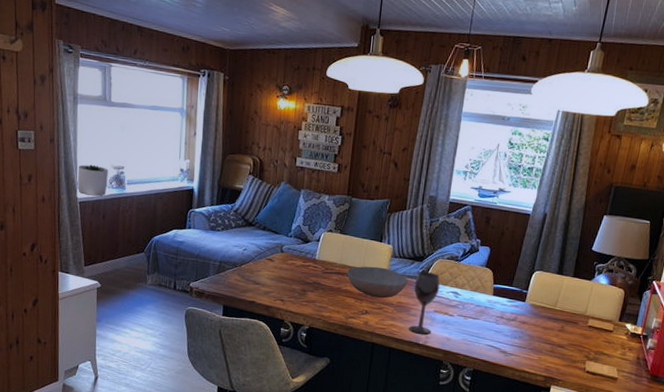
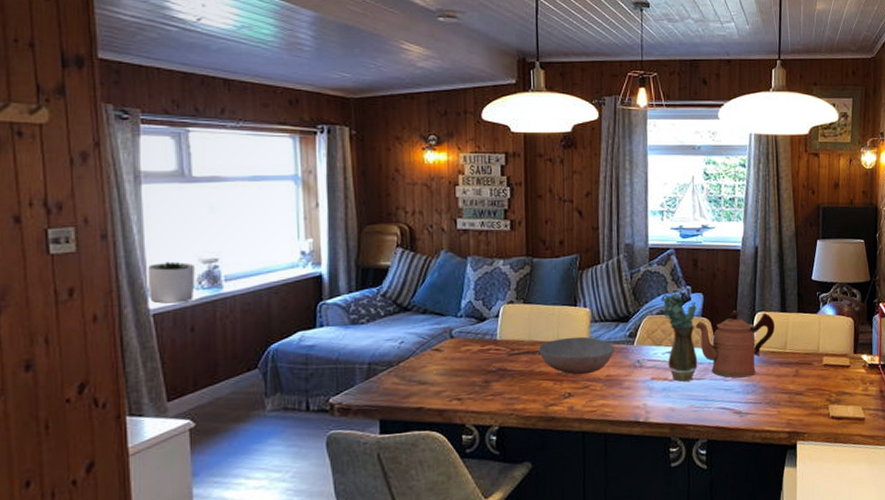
wine glass: present [408,271,440,335] -> none [623,332,653,410]
vase: none [450,239,483,319] -> present [662,289,698,382]
coffeepot: none [478,266,550,324] -> present [695,310,775,378]

